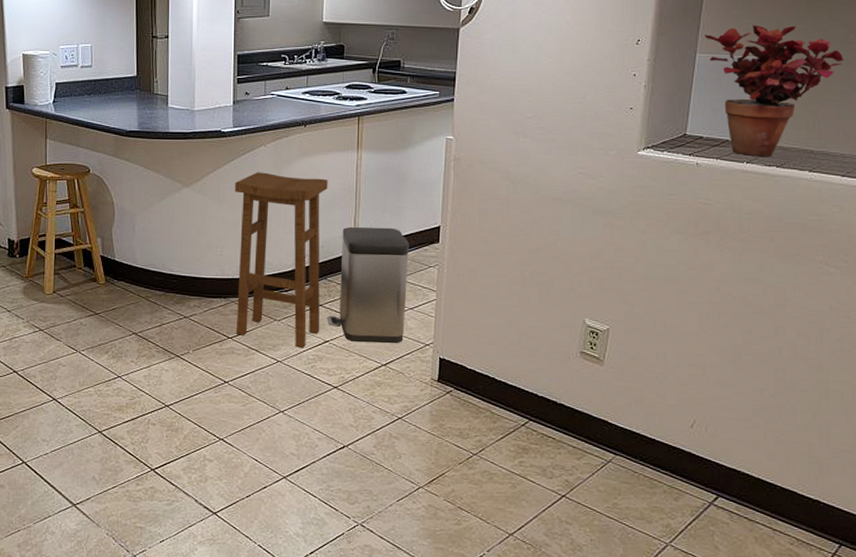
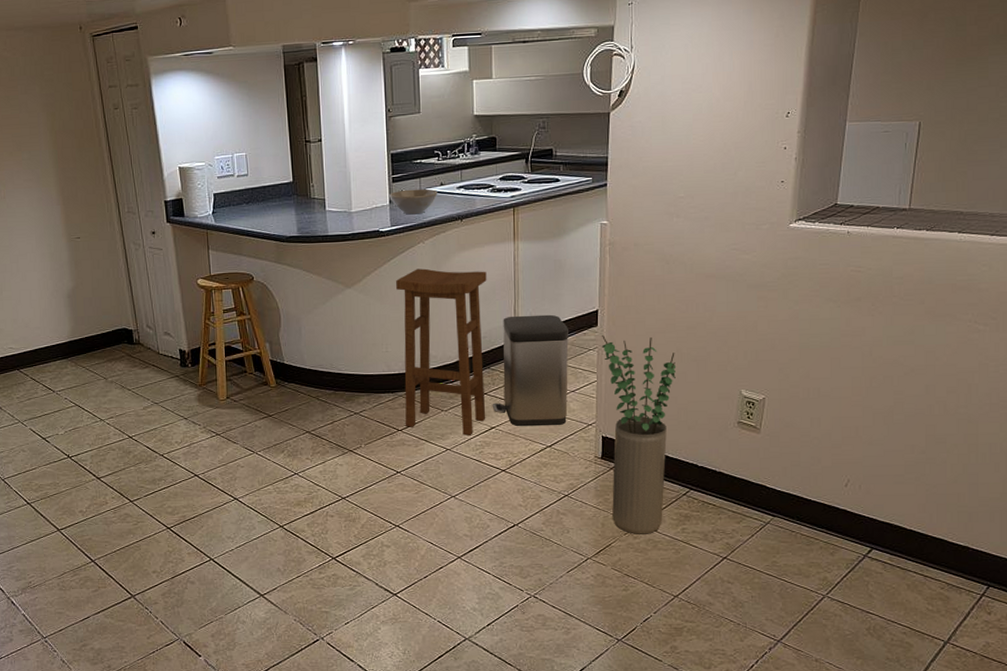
bowl: none [234,91,283,117] -> present [389,189,438,215]
vase: none [443,253,518,465] -> present [602,335,676,534]
potted plant: present [705,25,845,157] -> none [854,87,994,222]

